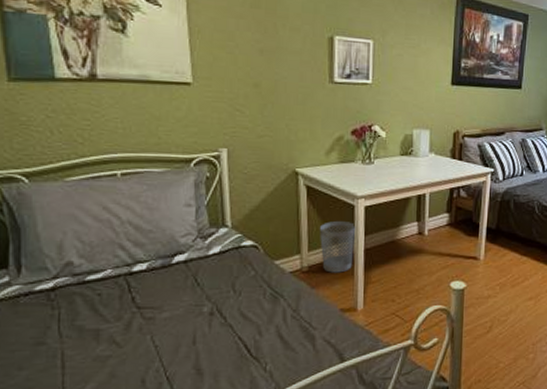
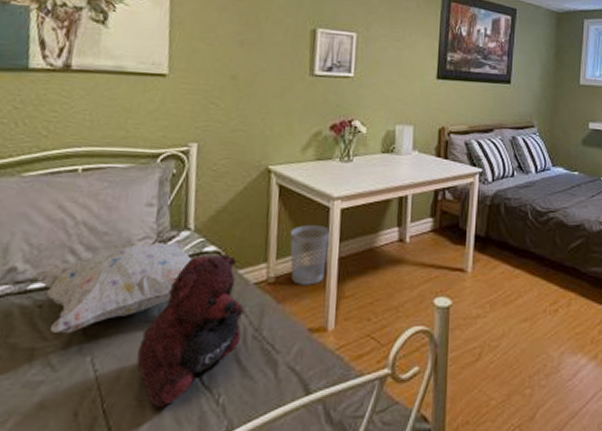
decorative pillow: none [89,237,232,317] -> present [33,241,192,334]
teddy bear: none [192,248,283,374] -> present [137,254,245,407]

